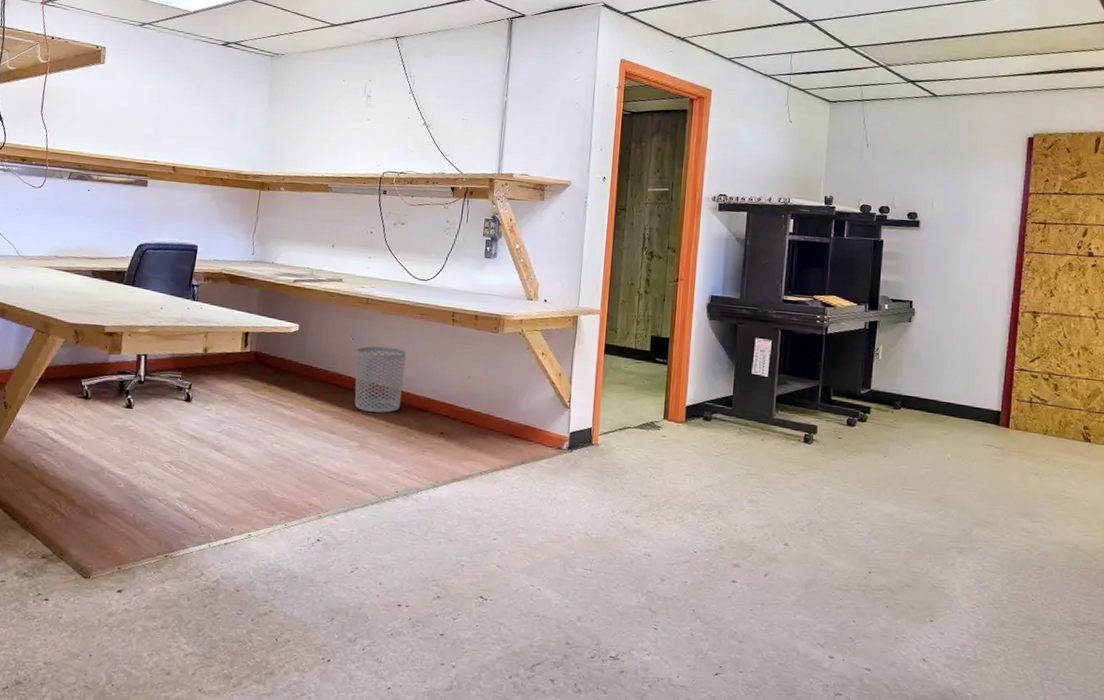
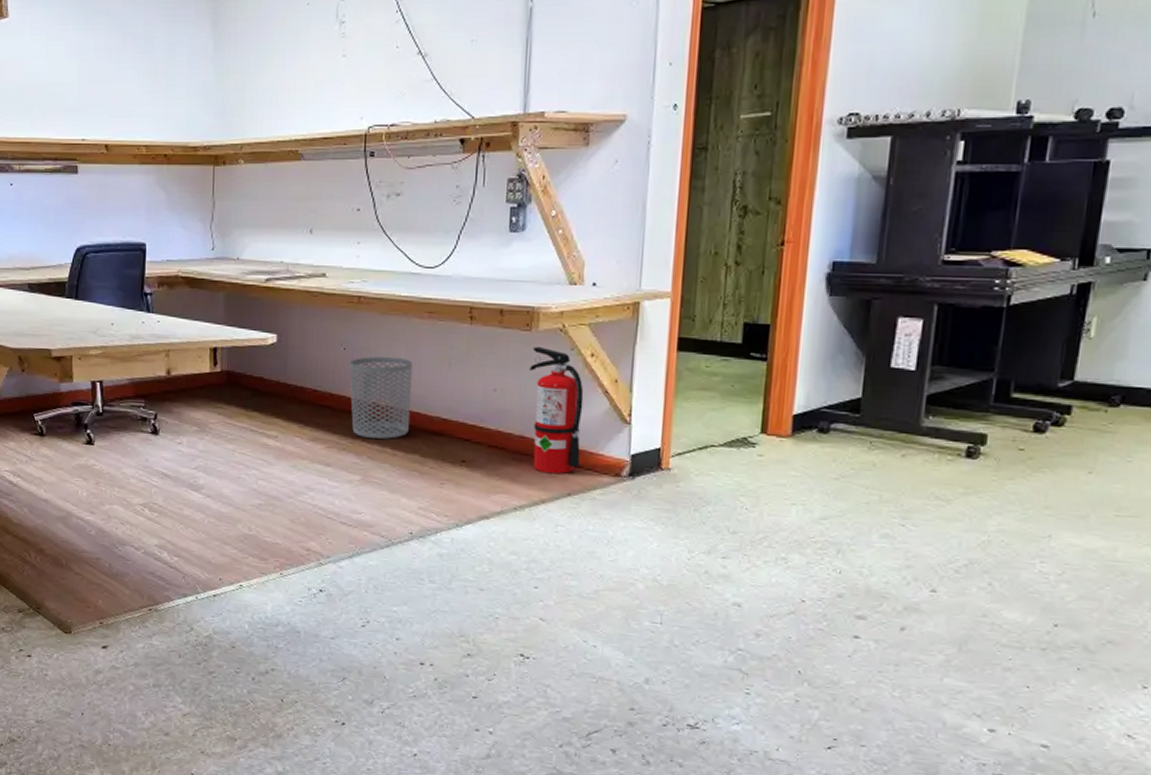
fire extinguisher: none [495,345,536,446] -> present [529,346,584,475]

